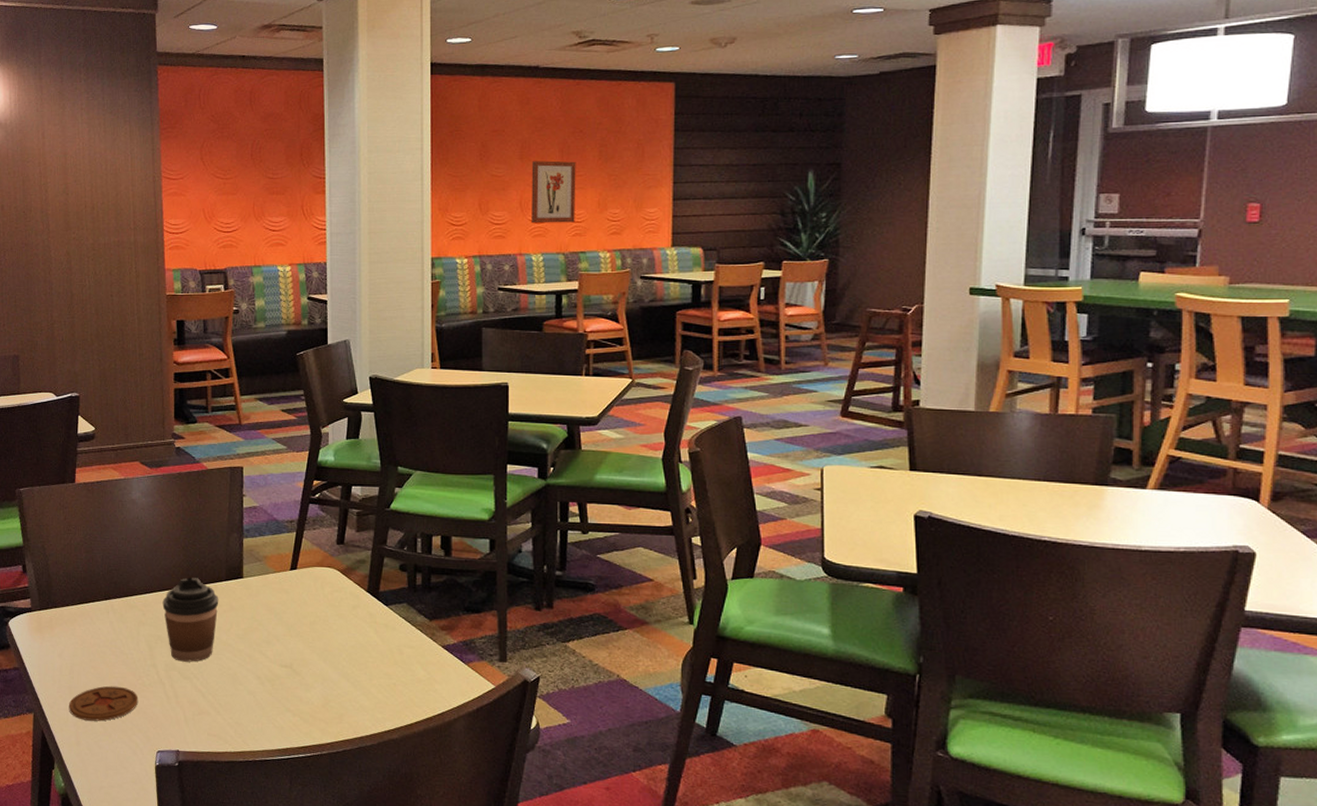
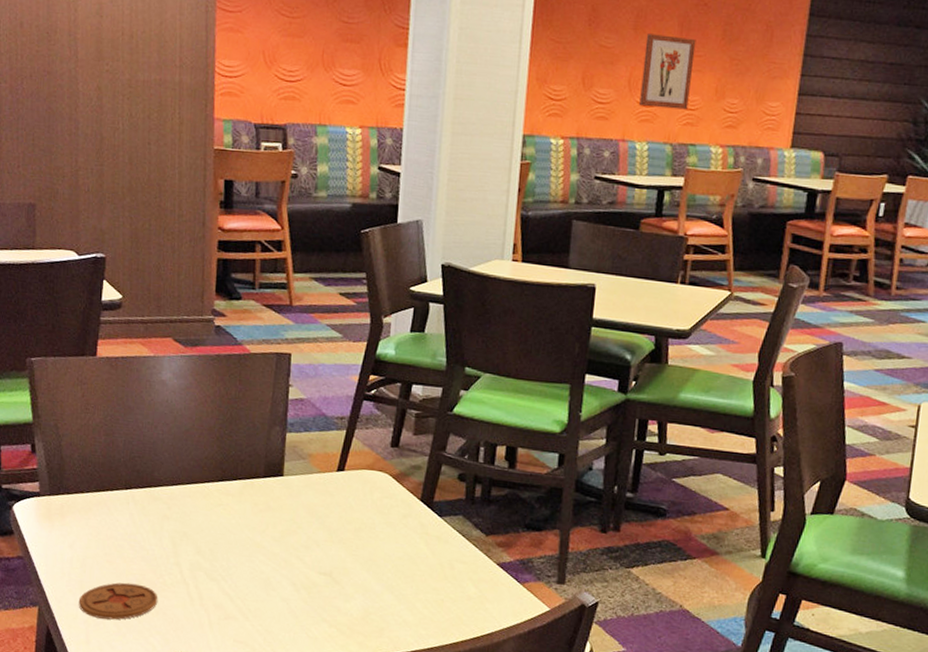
coffee cup: present [162,577,219,662] -> none [190,471,255,563]

